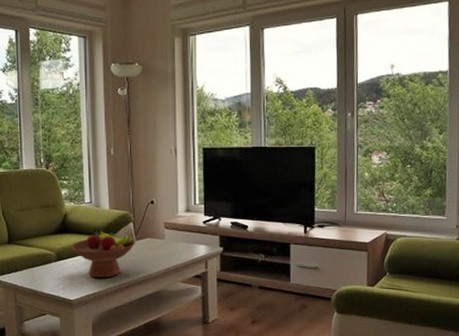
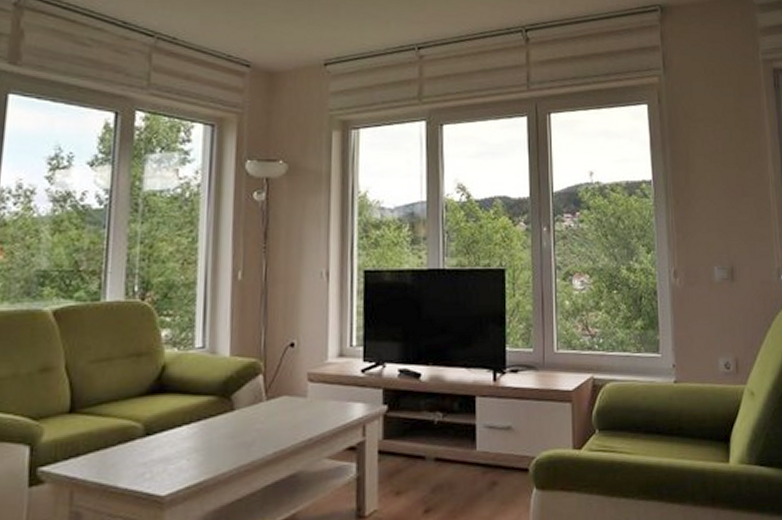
fruit bowl: present [71,229,136,278] -> none [168,385,266,460]

